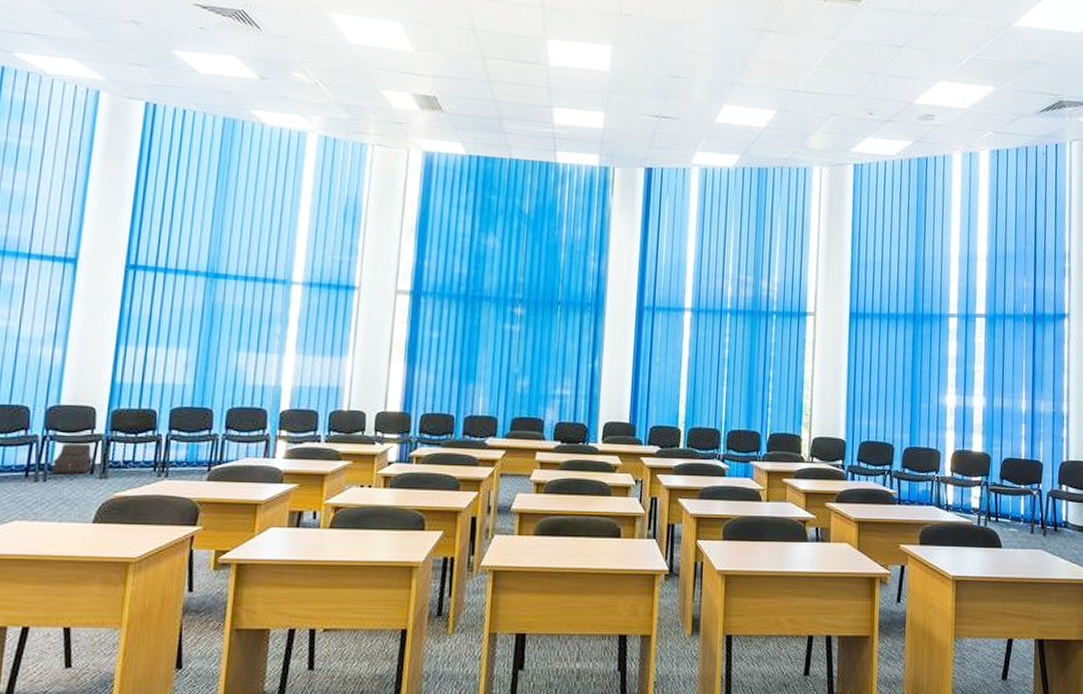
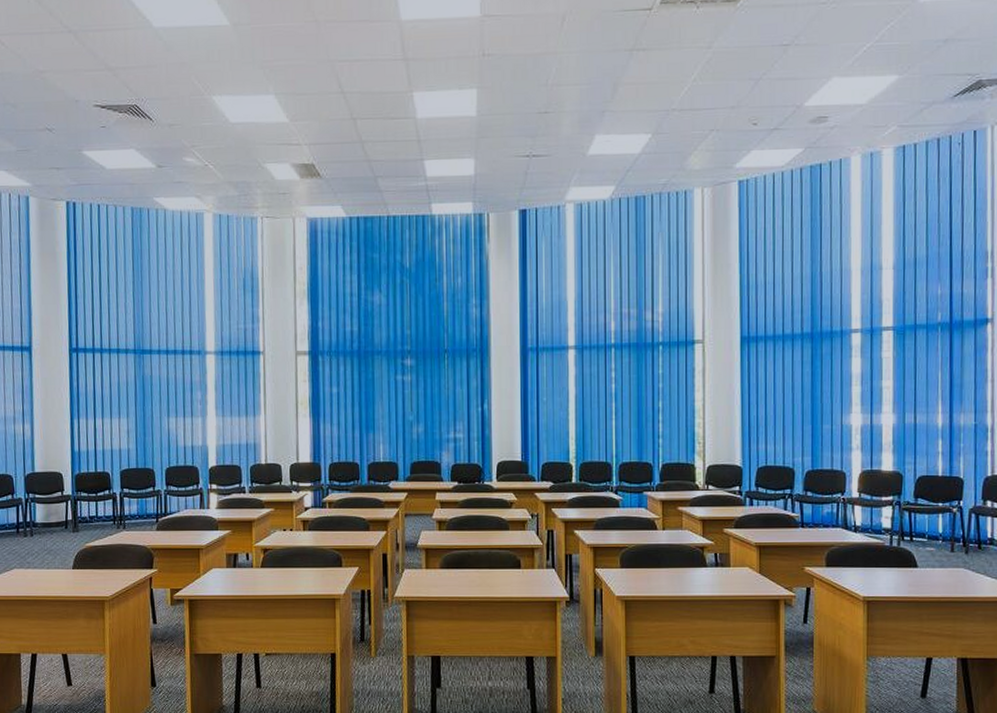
satchel: present [52,443,94,475] -> none [36,503,67,530]

